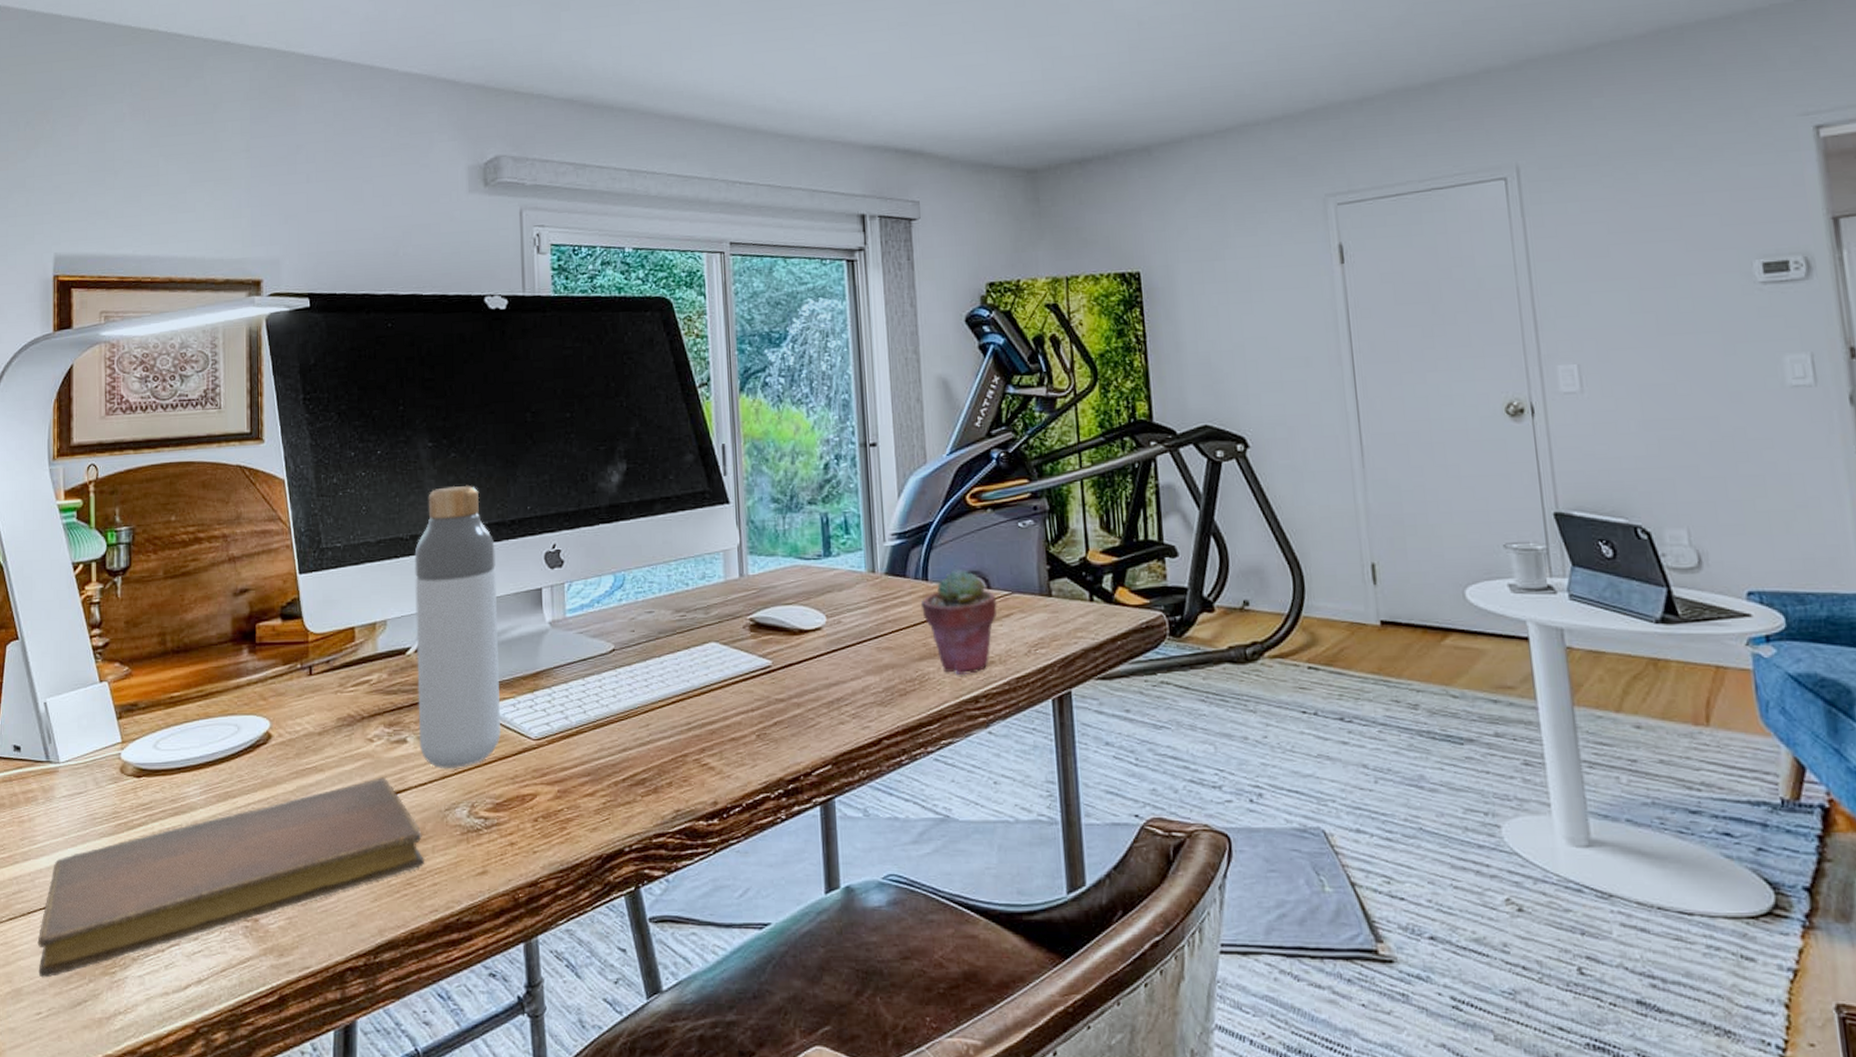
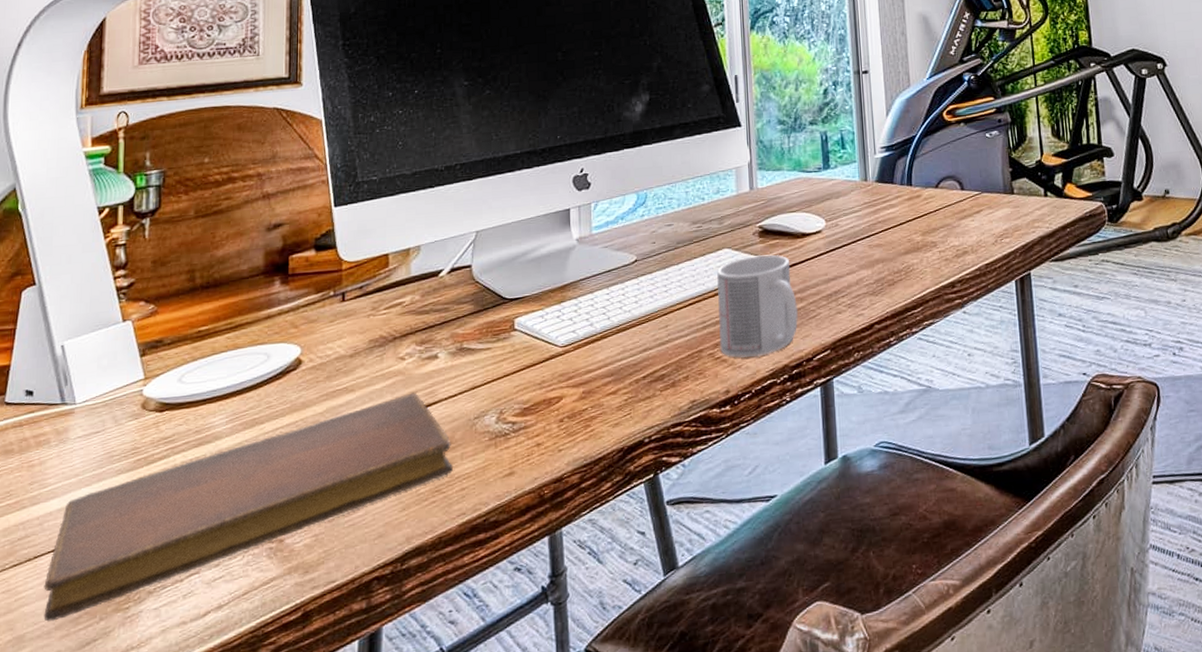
bottle: present [414,485,501,768] -> none [449,118,529,380]
mug: none [703,652,795,766] -> present [717,254,799,358]
potted succulent: present [920,568,997,674] -> none [906,174,970,264]

